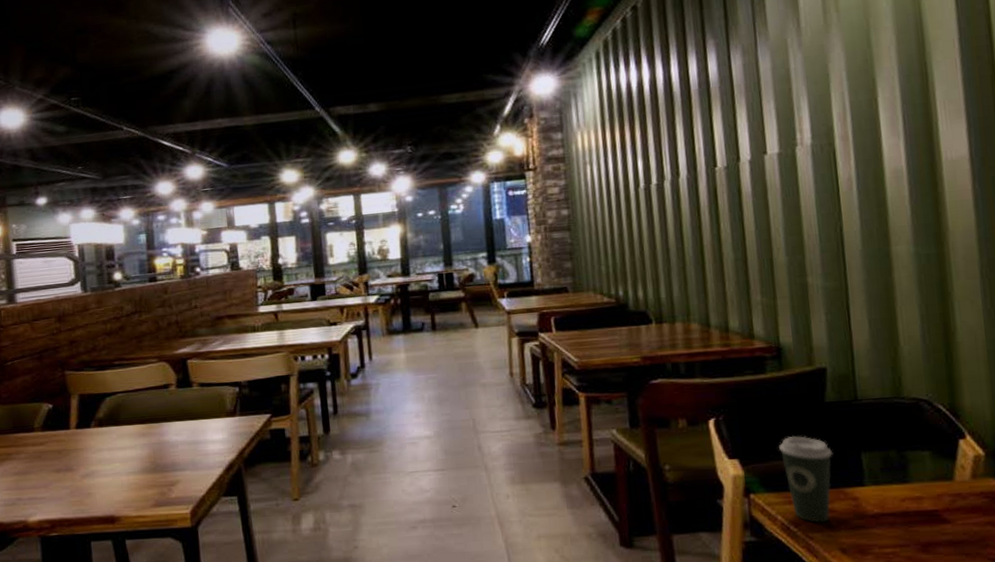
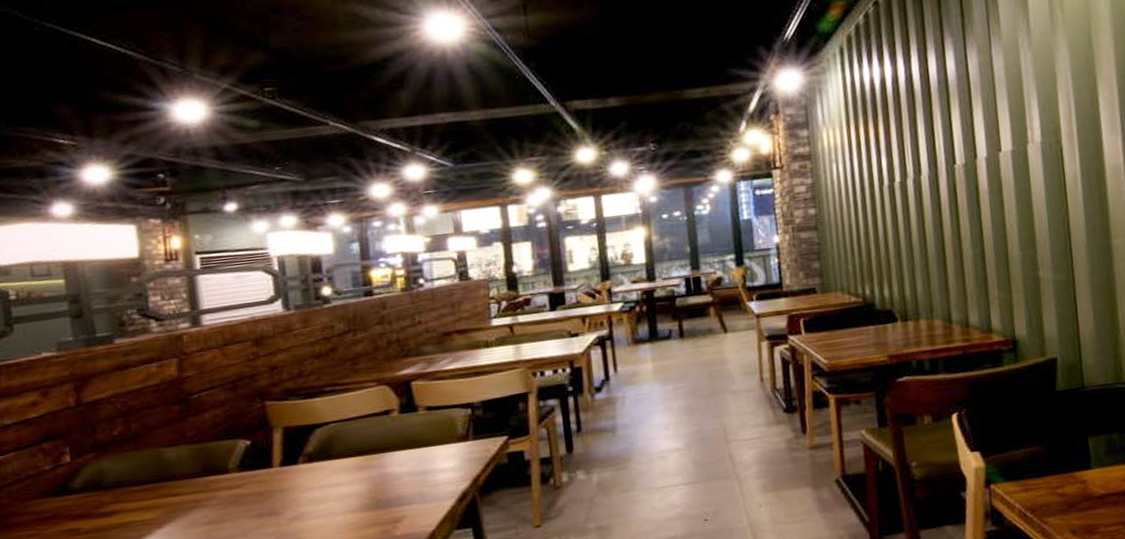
coffee cup: present [779,435,834,523] -> none [1016,424,1064,508]

